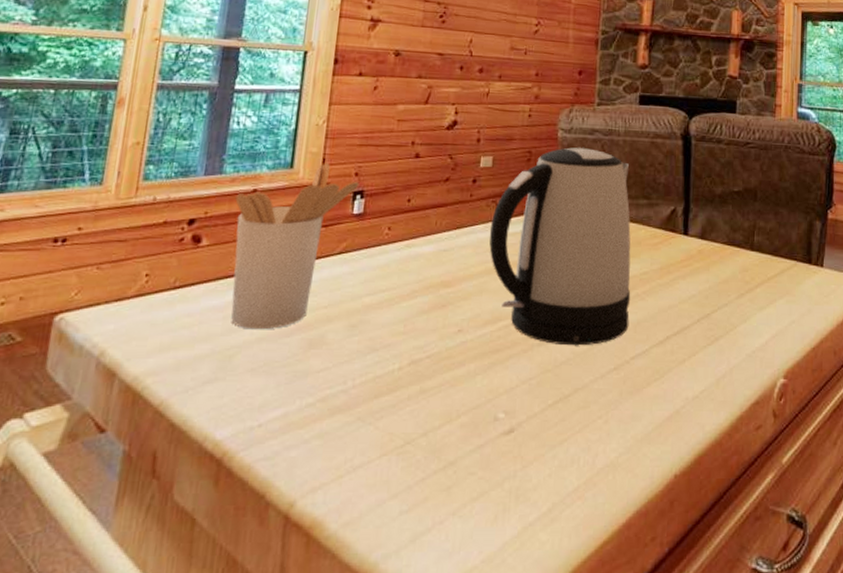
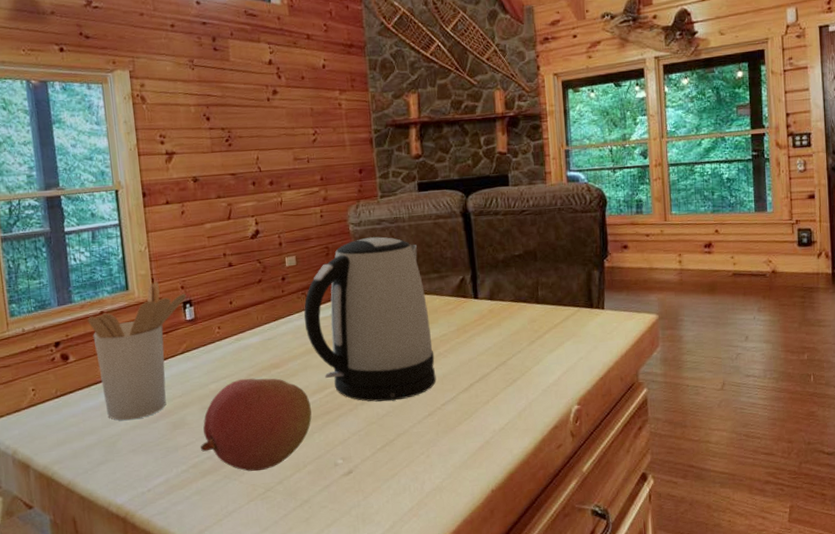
fruit: none [336,295,479,416] -> present [201,378,312,472]

